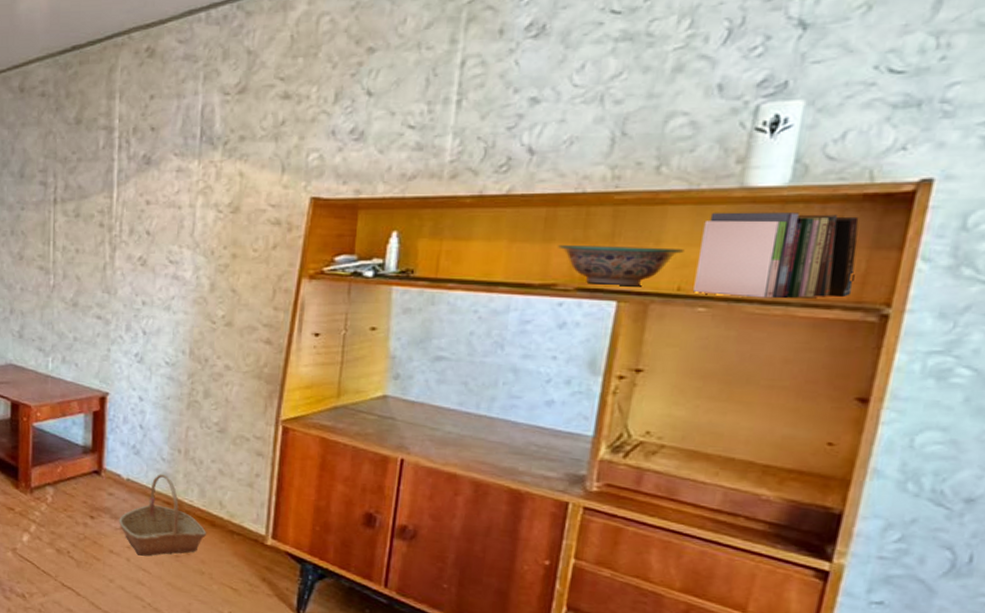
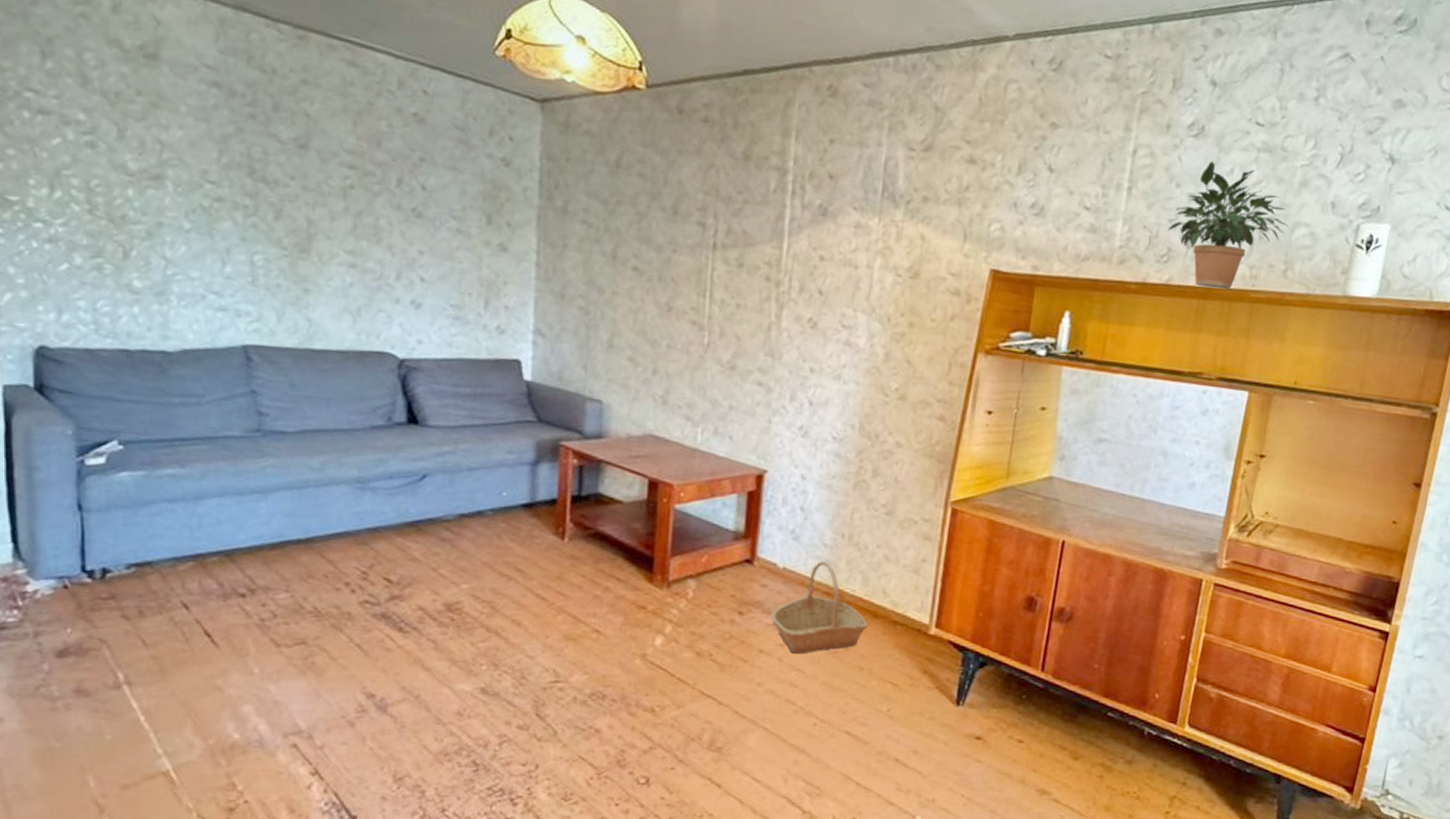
potted plant: none [507,59,663,194] -> present [1168,161,1291,290]
decorative bowl: present [557,245,685,285] -> none [1204,336,1301,378]
books: present [693,212,859,299] -> none [1306,317,1422,397]

